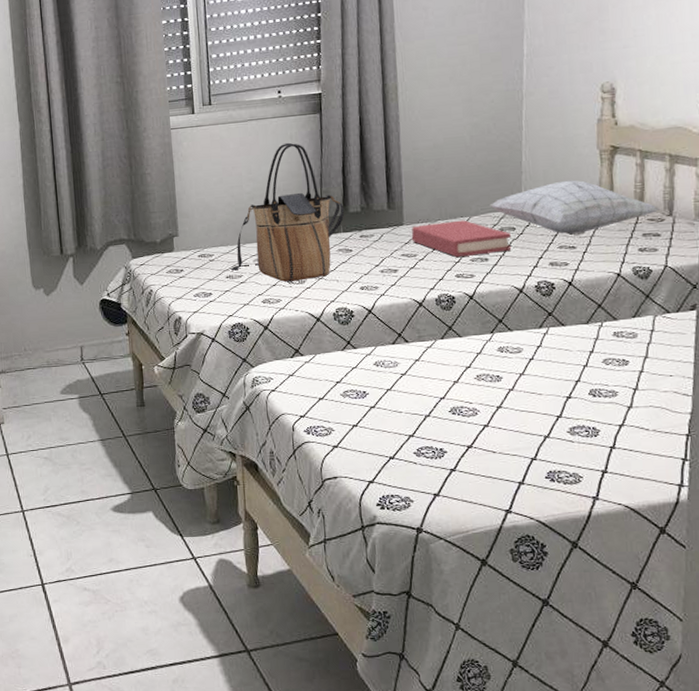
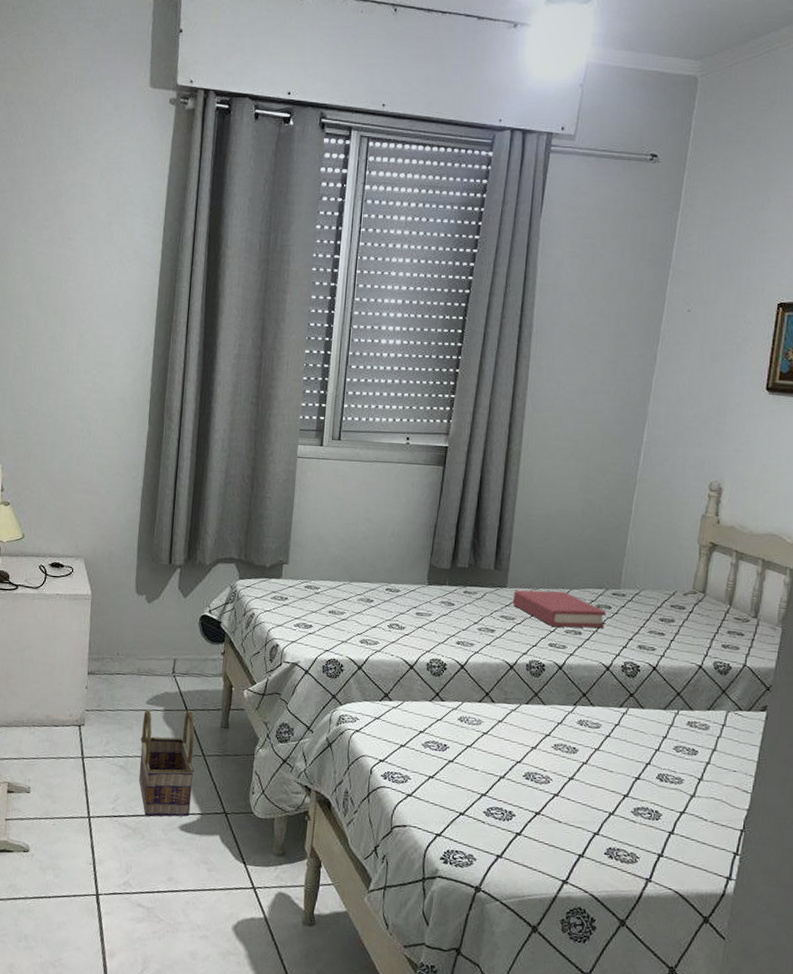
basket: none [59,393,120,502] -> present [138,709,195,817]
tote bag: present [230,142,345,282] -> none [333,489,453,626]
pillow: present [489,180,661,234] -> none [590,568,747,622]

